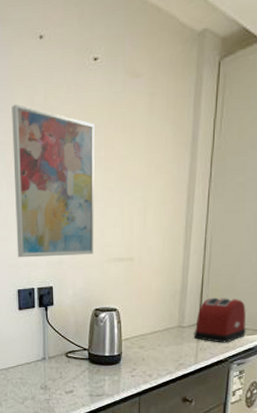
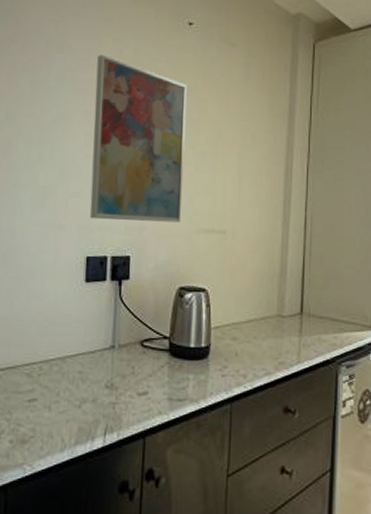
toaster: present [194,297,246,343] -> none [295,283,354,339]

